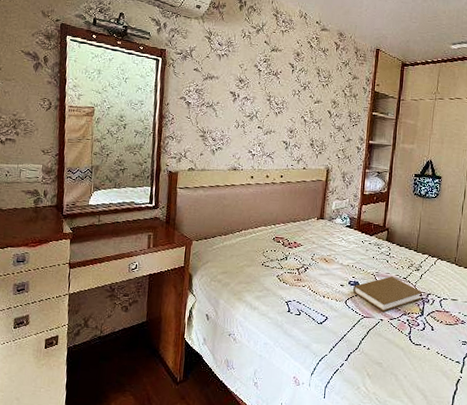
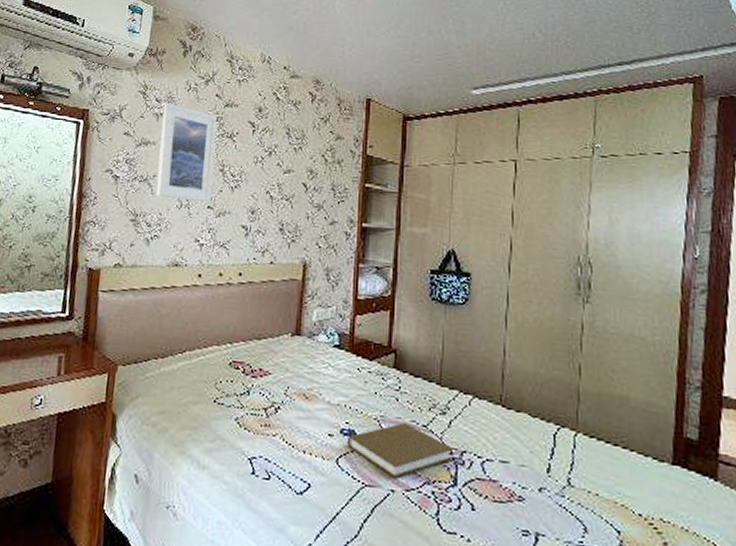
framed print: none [219,46,265,123] -> present [156,102,217,202]

